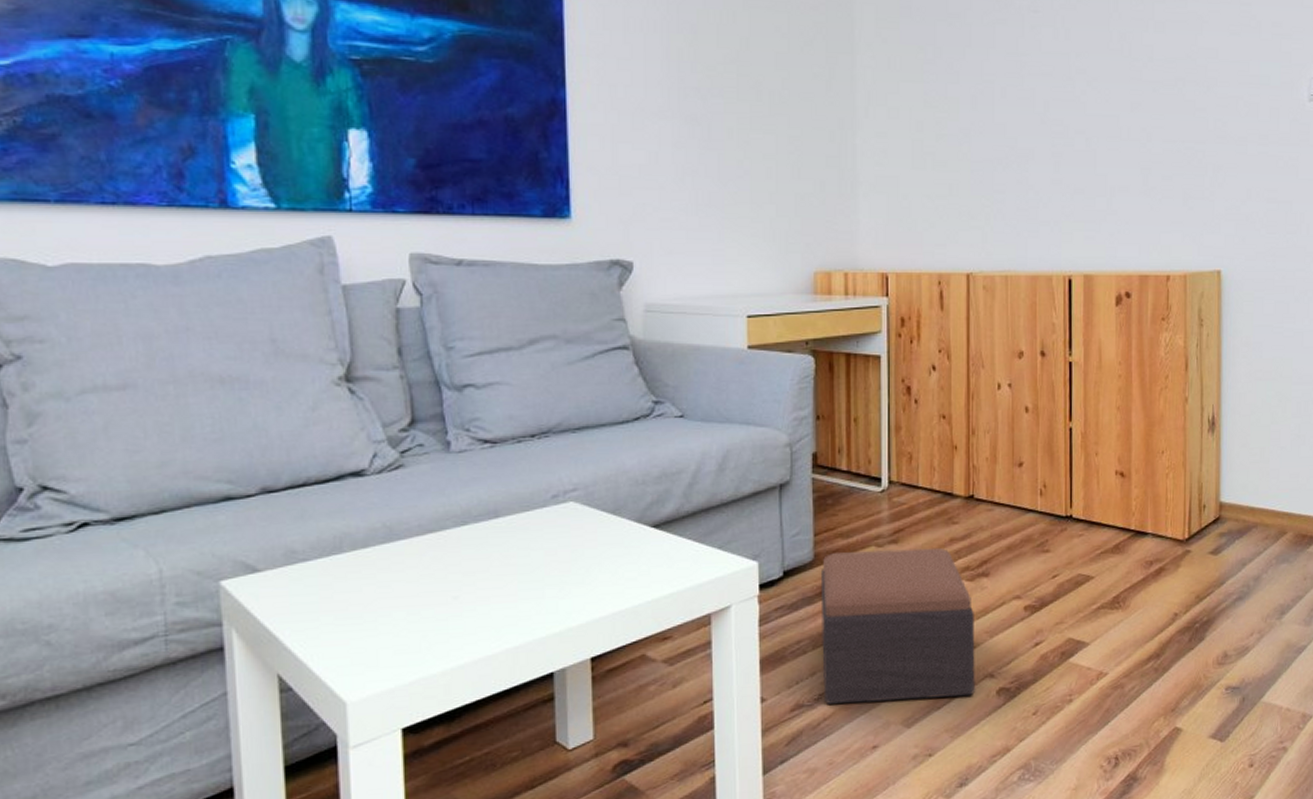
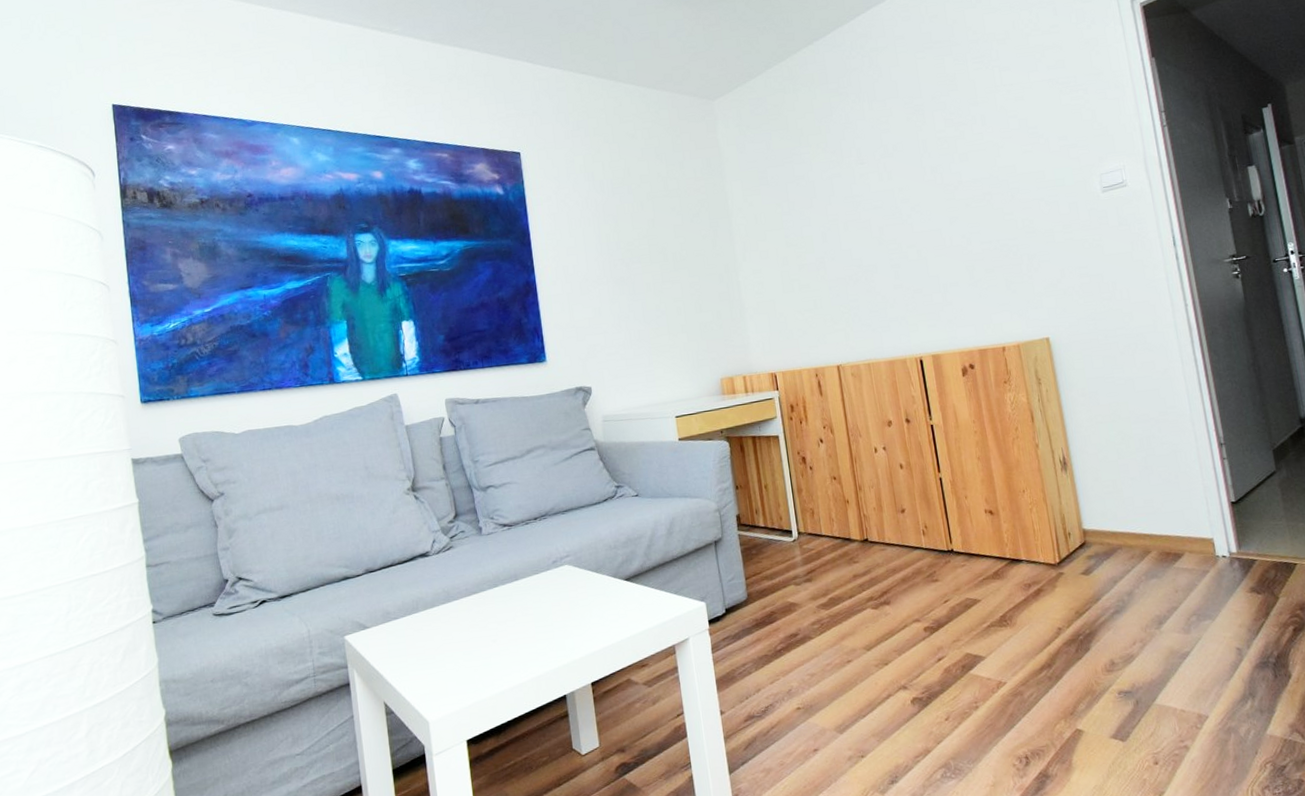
footstool: present [820,547,975,705] -> none [754,583,893,715]

